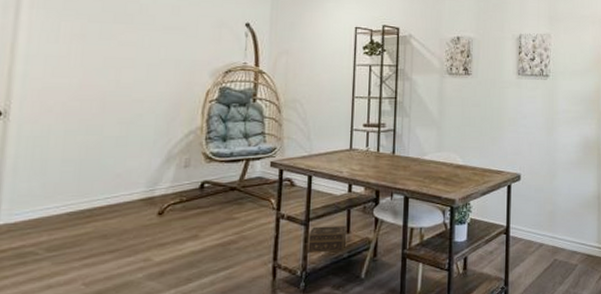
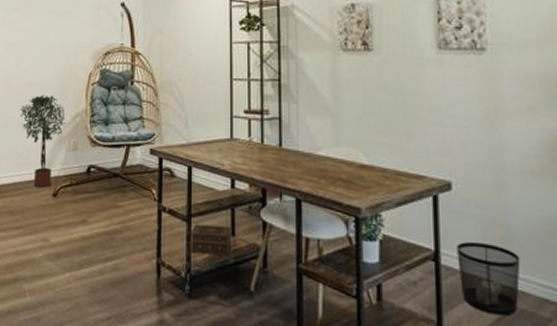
potted tree: none [119,112,176,207] -> present [20,94,65,187]
waste bin: none [521,216,561,268] -> present [456,241,521,316]

